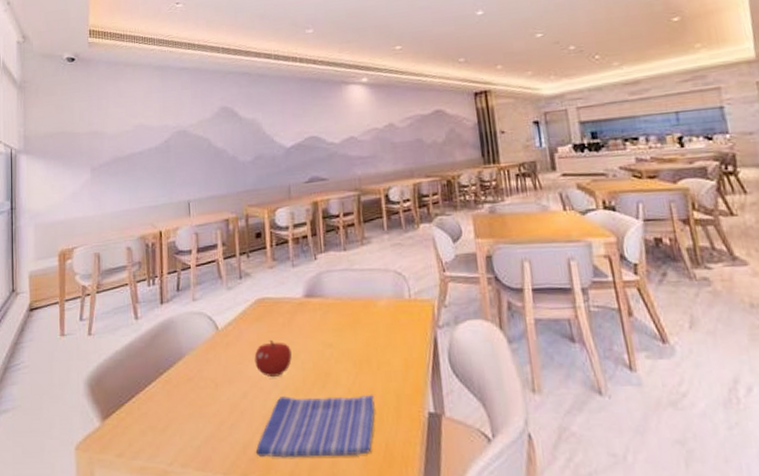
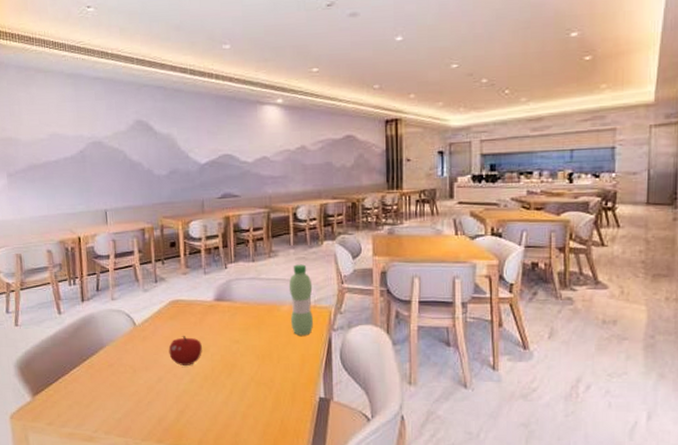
dish towel: present [255,395,375,458] -> none [169,382,274,429]
water bottle: none [384,251,416,336] -> present [288,264,314,336]

